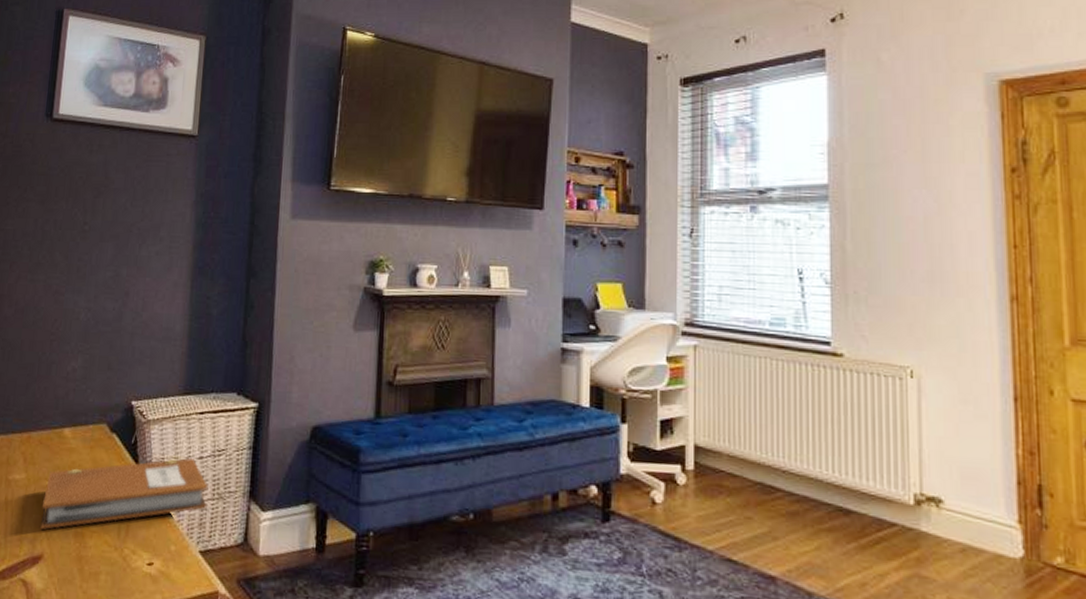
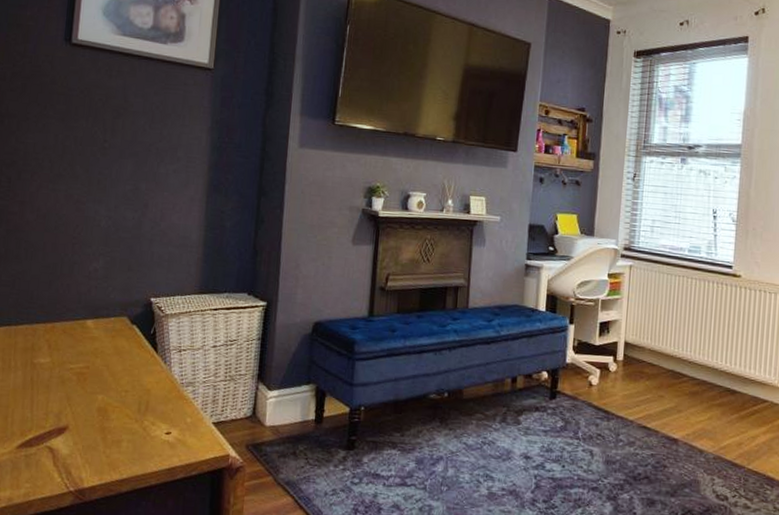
notebook: present [41,458,209,530] -> none [65,347,221,405]

